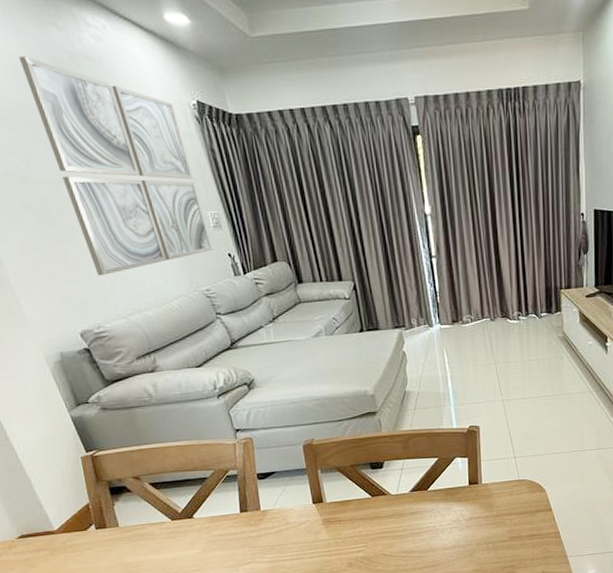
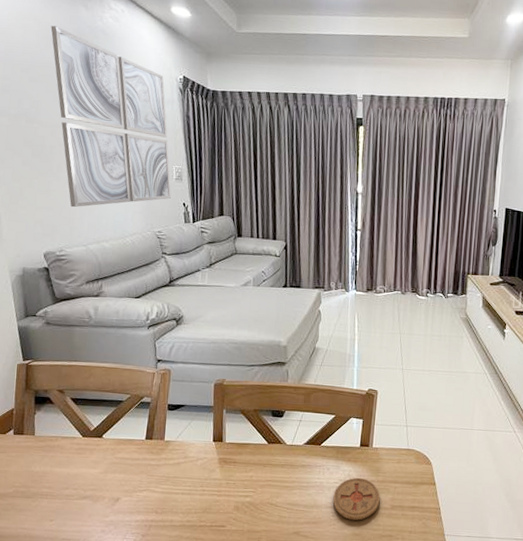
coaster: none [448,515,498,558] -> present [333,477,381,521]

